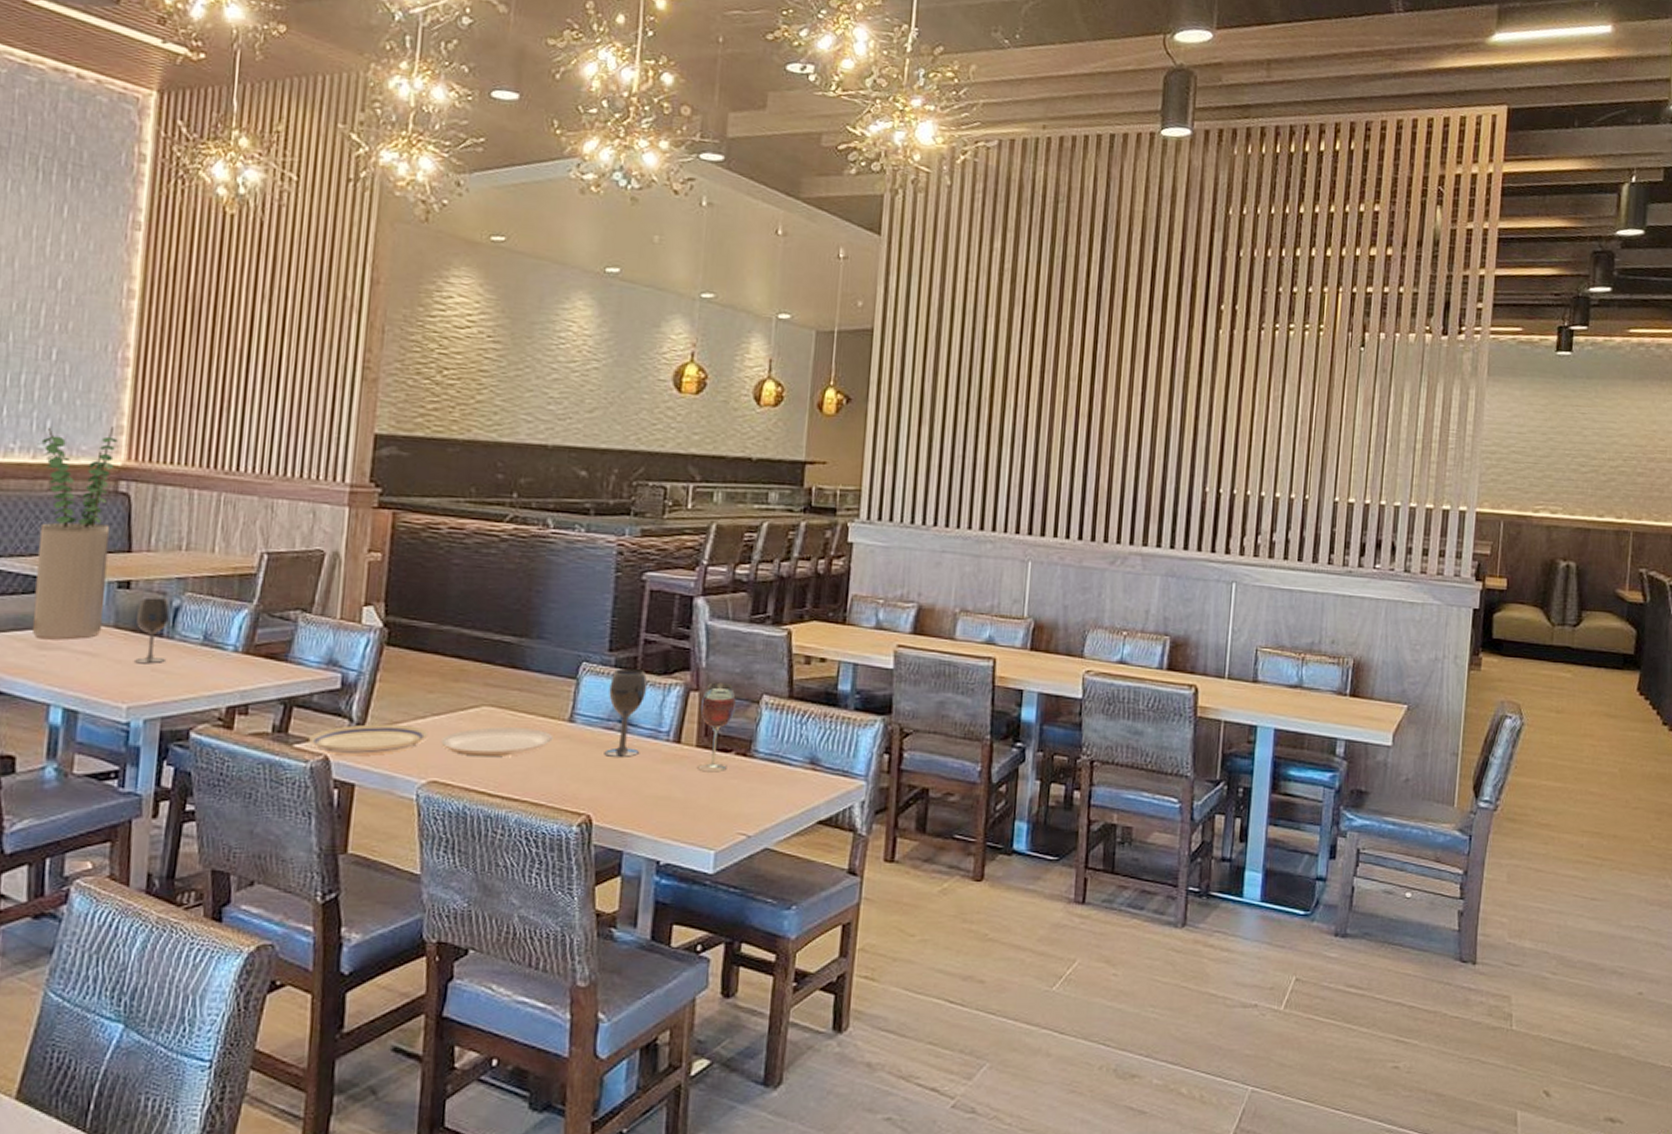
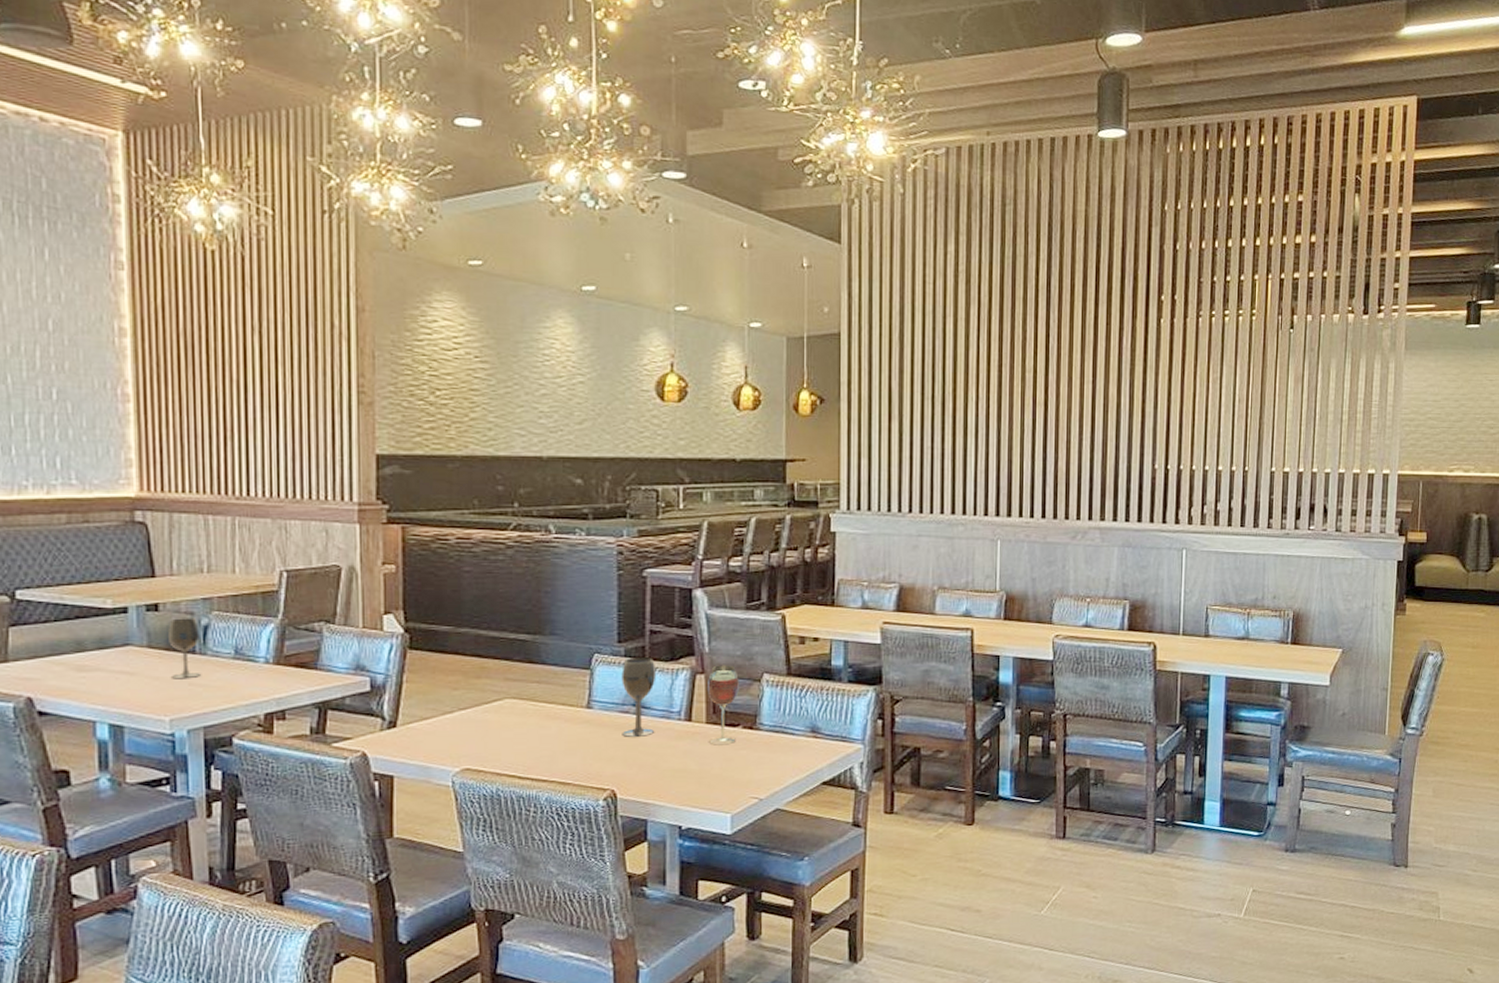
vase: present [31,426,118,641] -> none [53,460,137,662]
plate: present [309,724,429,756] -> none [346,720,457,751]
plate: present [440,727,553,758] -> none [469,716,574,745]

